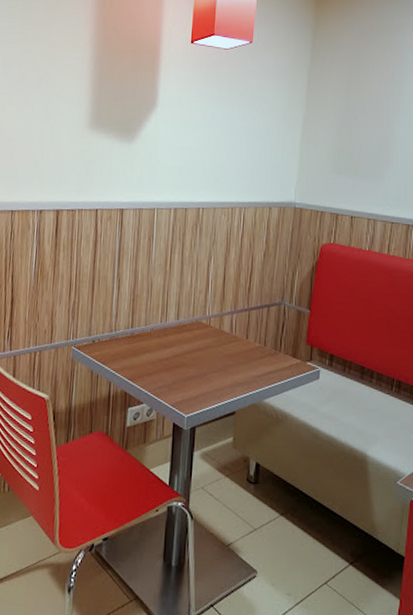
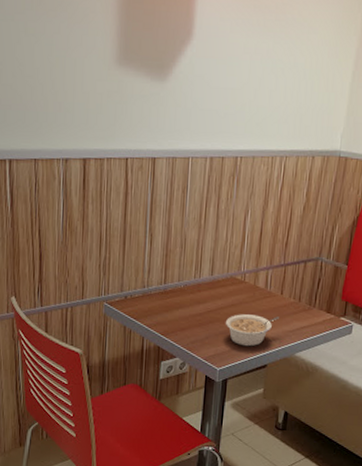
legume: none [192,358,245,393] -> present [225,314,279,347]

